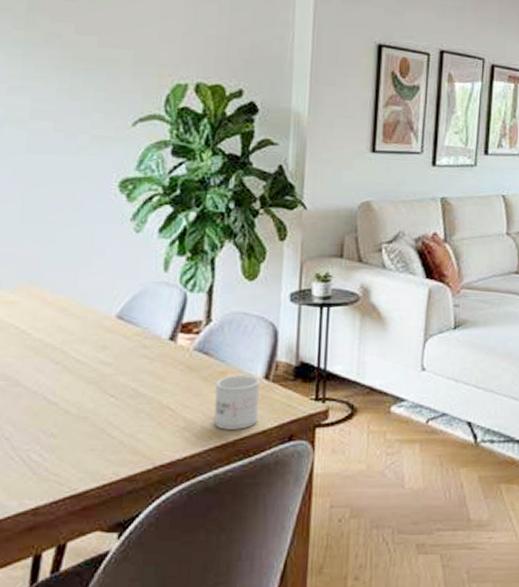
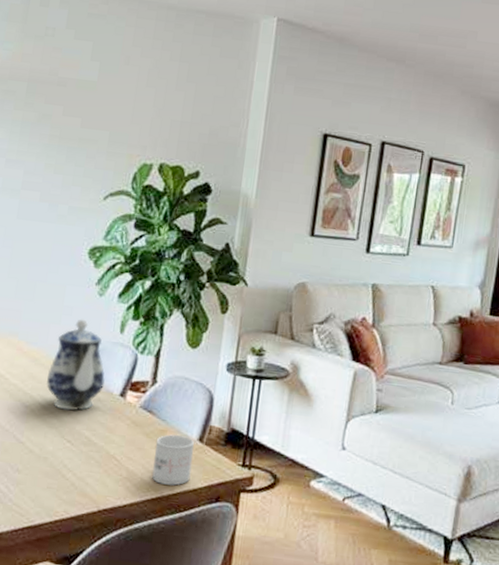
teapot: none [80,259,150,362] -> present [46,319,105,411]

